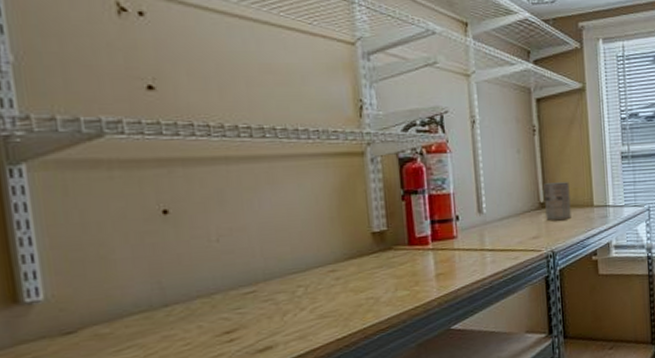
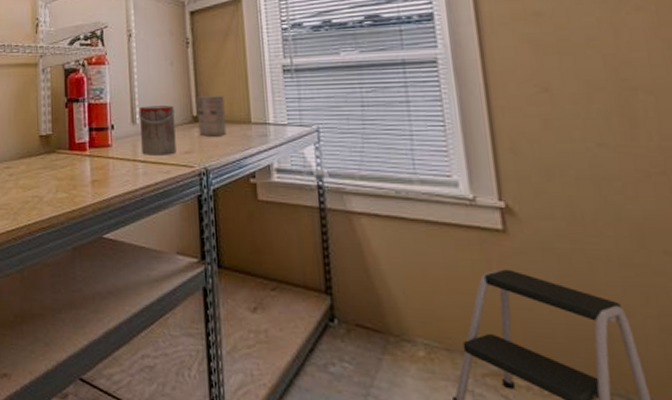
paint can: none [485,193,524,244] -> present [139,105,177,157]

